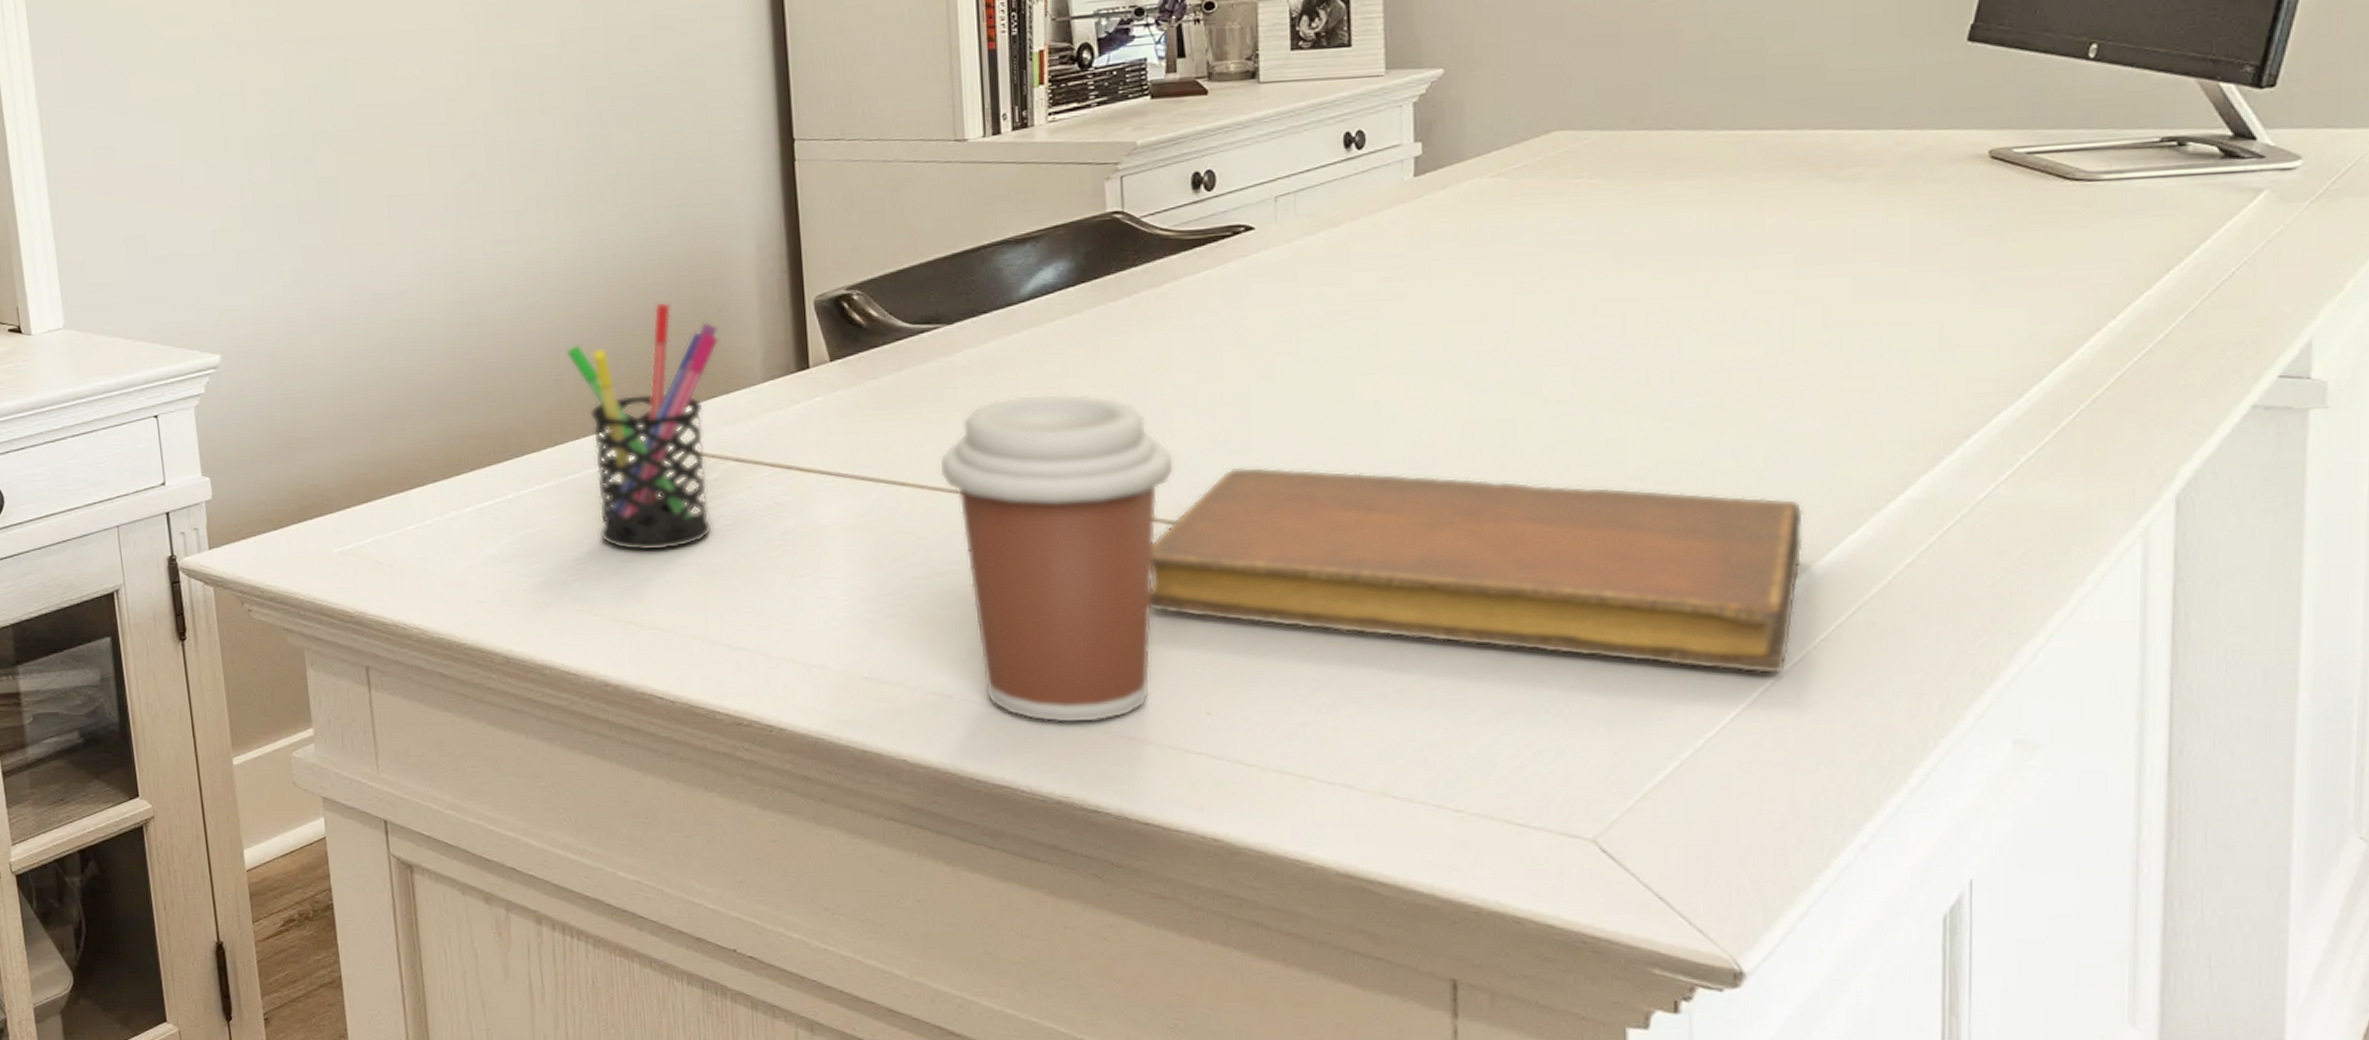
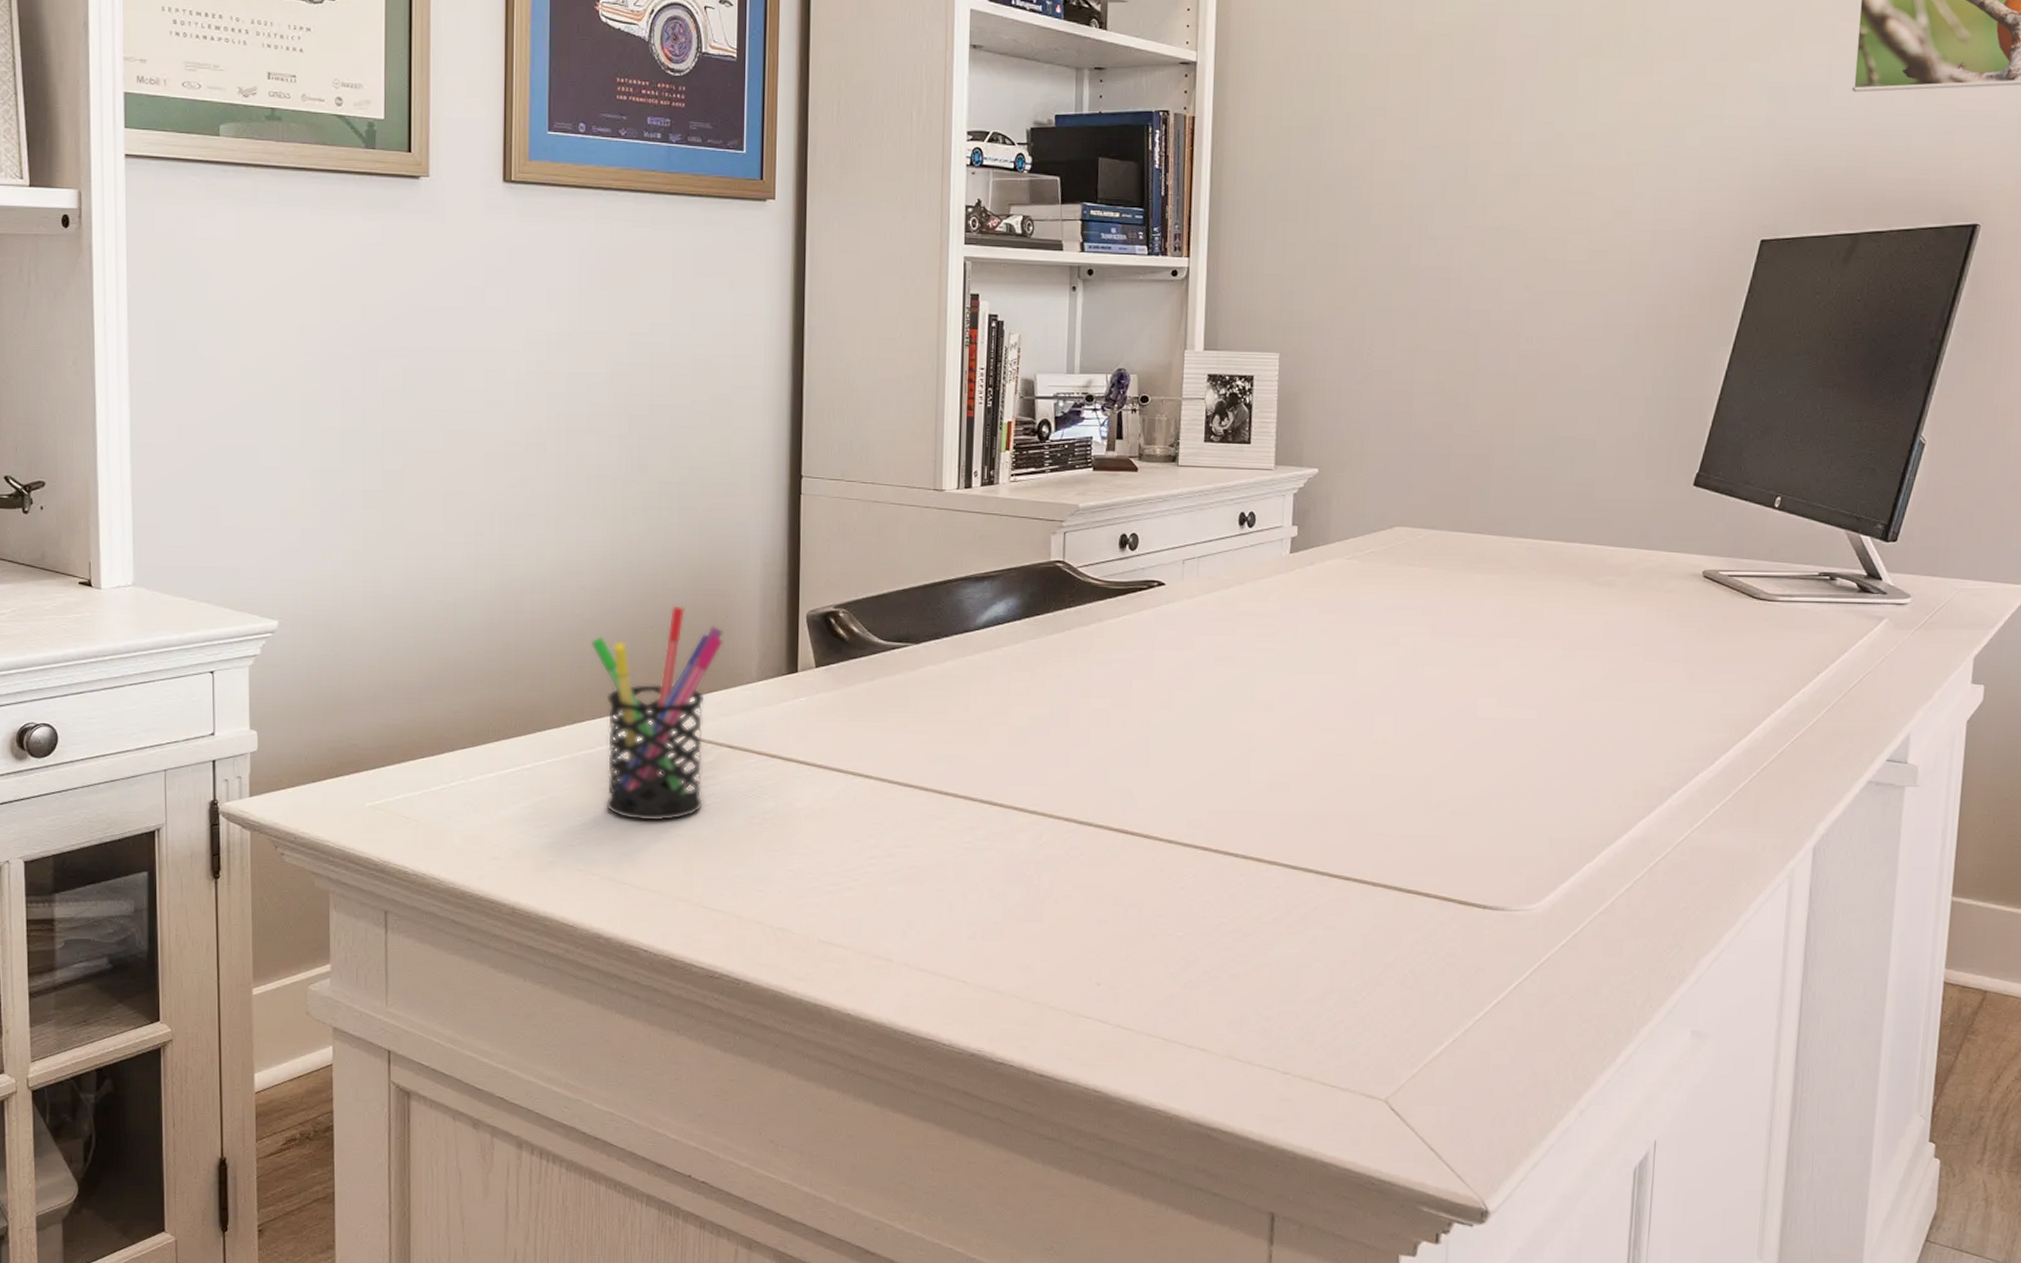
coffee cup: present [940,393,1175,724] -> none [899,708,1088,988]
notebook: present [1149,466,1803,674] -> none [1058,780,1556,971]

